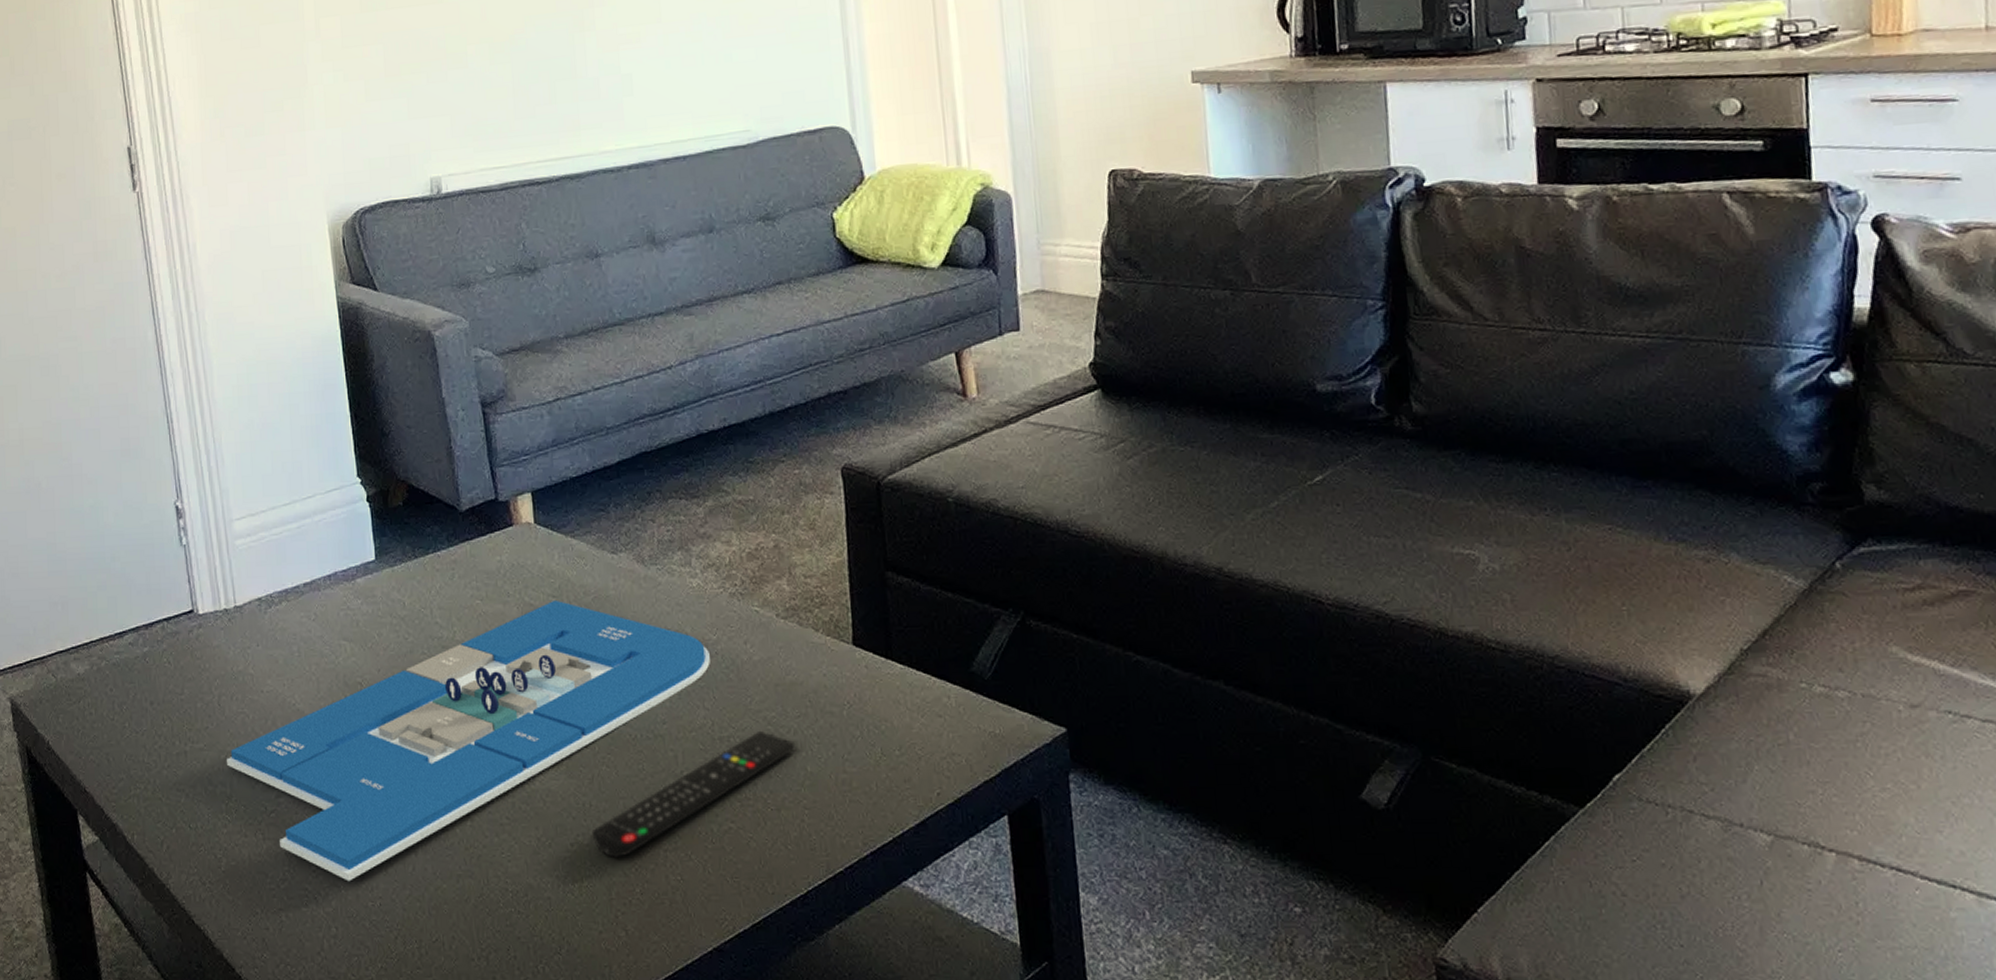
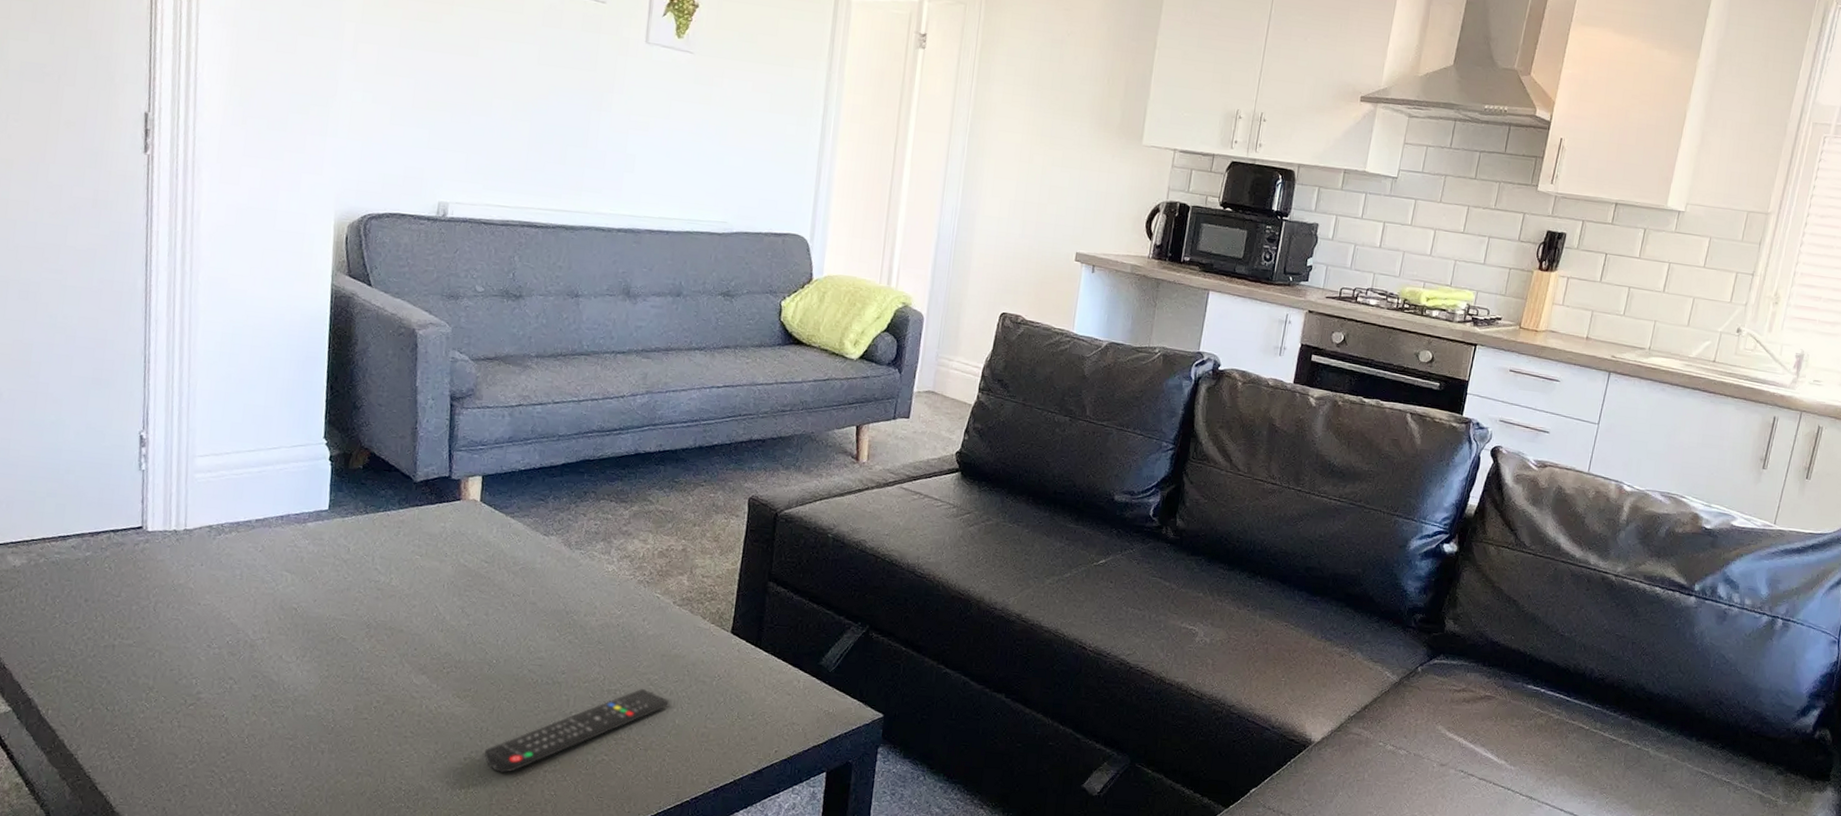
board game: present [226,599,710,882] -> none [153,564,613,769]

